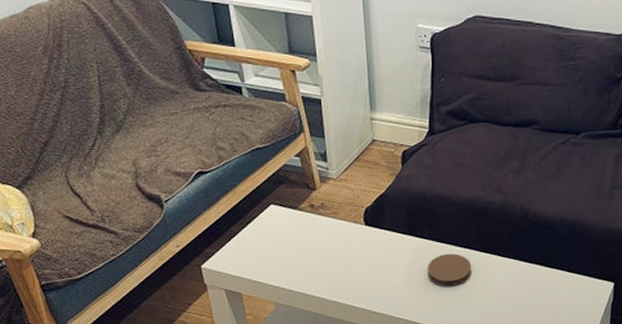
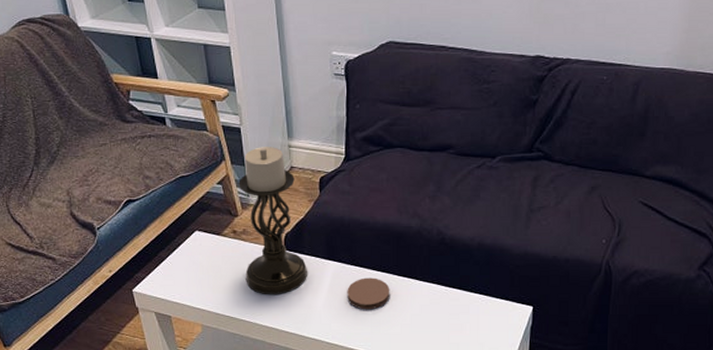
candle holder: none [317,119,388,272] -> present [238,147,308,295]

